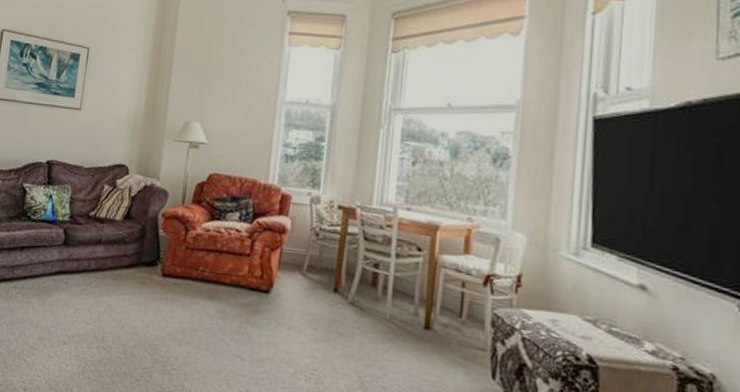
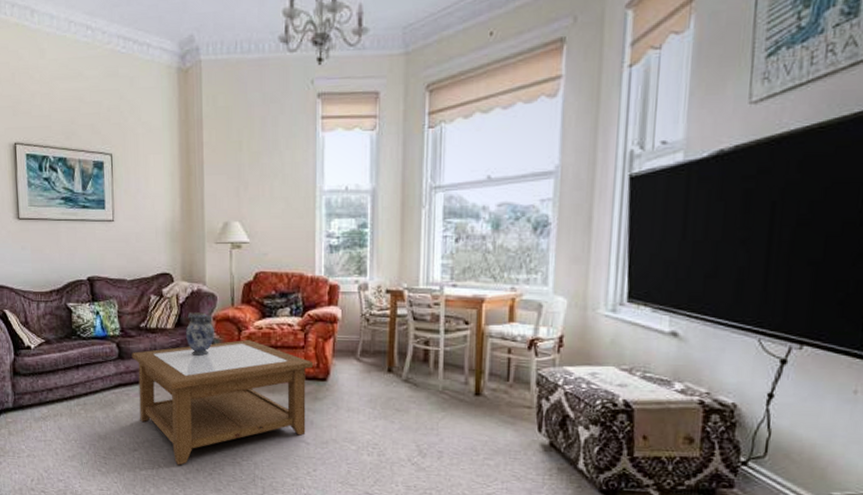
coffee table: none [74,239,258,366] -> present [131,340,314,465]
decorative vase: none [132,206,162,252] -> present [185,312,214,356]

